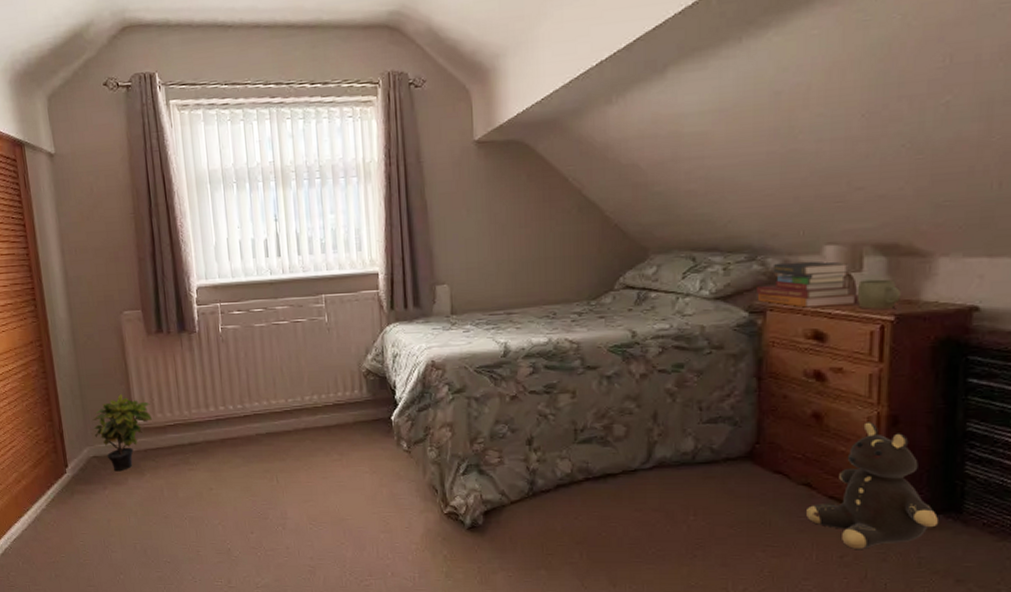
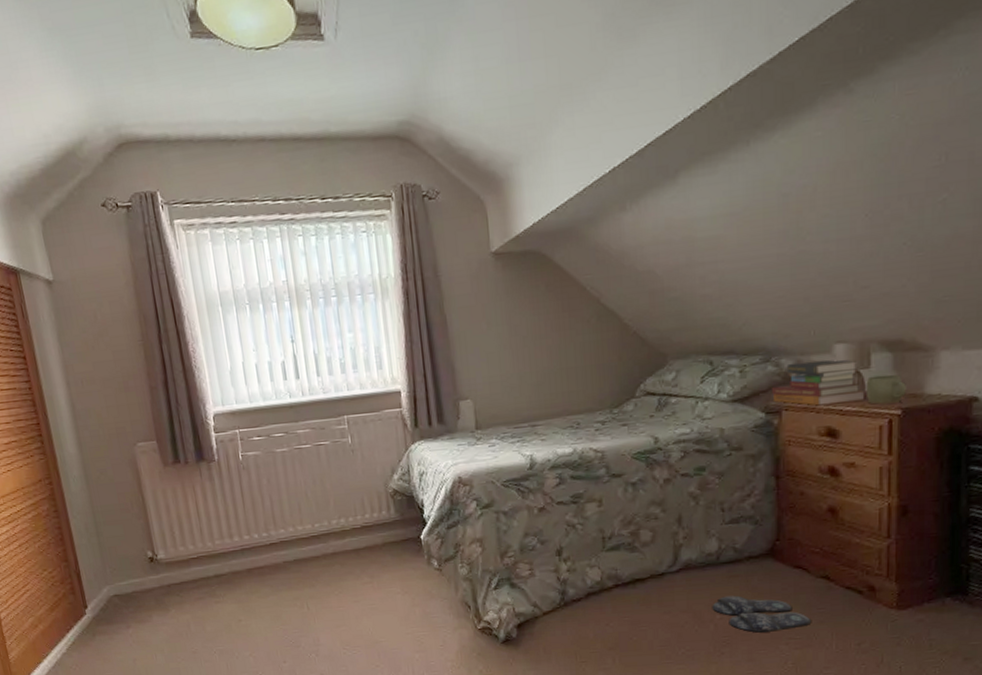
potted plant: present [92,393,152,472] -> none [111,528,174,610]
slippers: none [685,497,790,537] -> present [712,595,811,633]
teddy bear: present [806,422,938,549] -> none [826,513,946,636]

